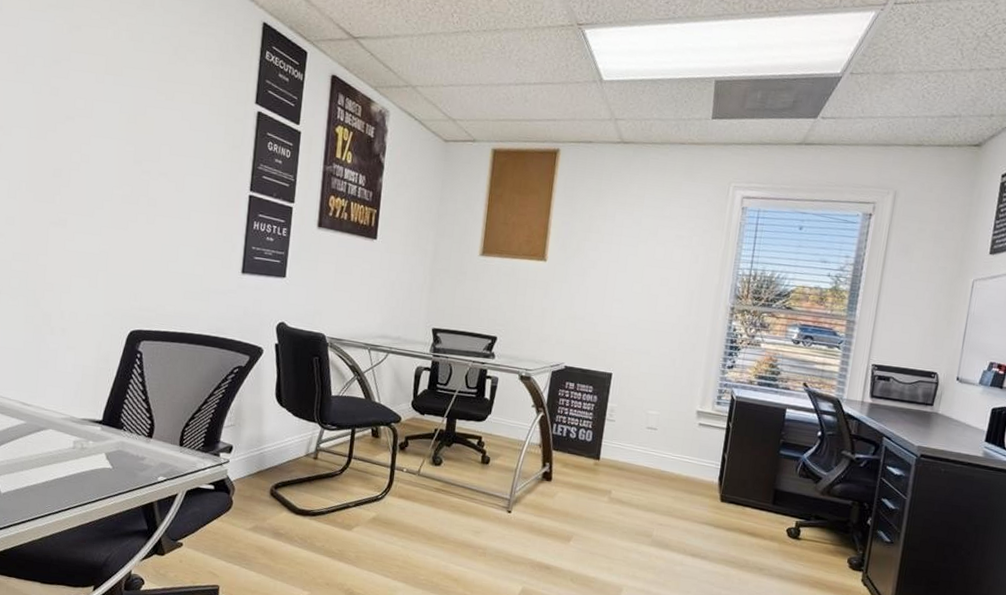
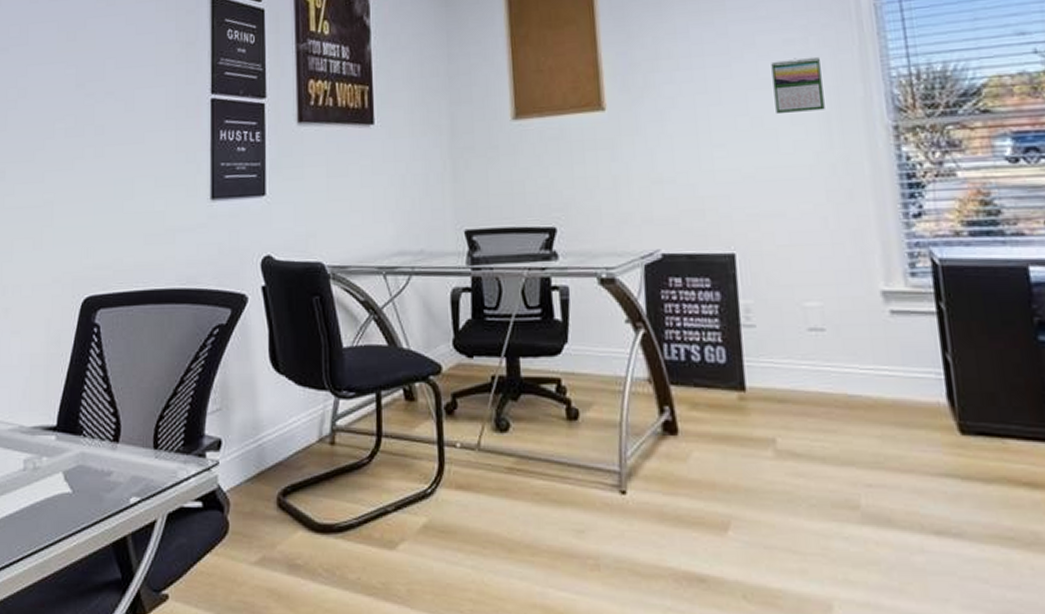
calendar: none [660,249,697,289] -> present [771,56,825,113]

